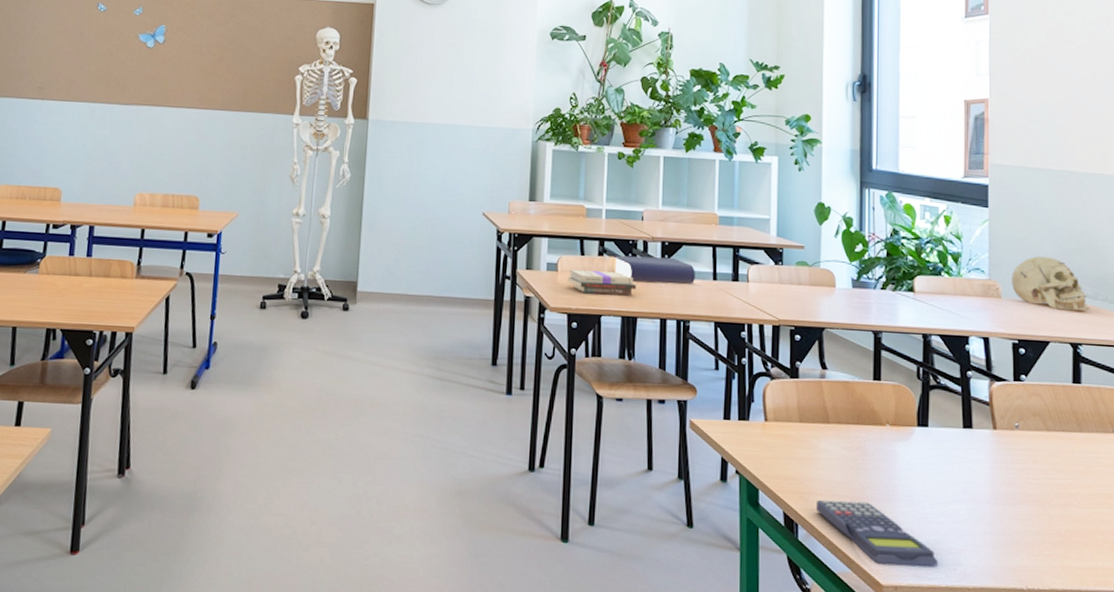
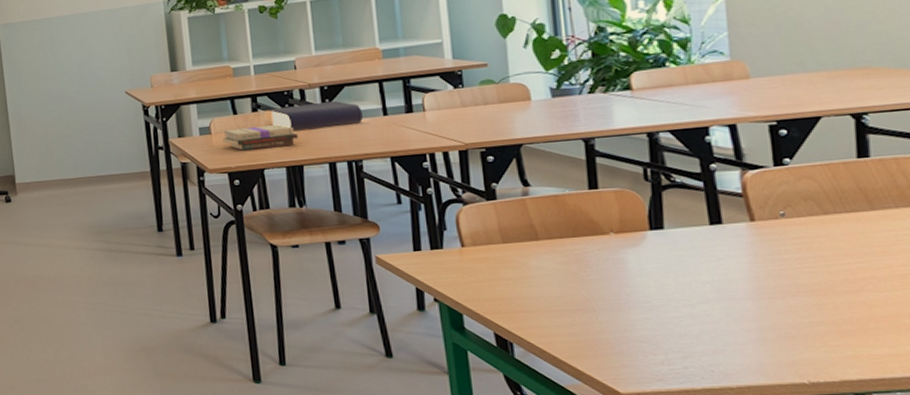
calculator: present [816,499,939,566] -> none [532,313,691,372]
anatomical model: present [1012,255,1089,311] -> none [762,21,876,80]

